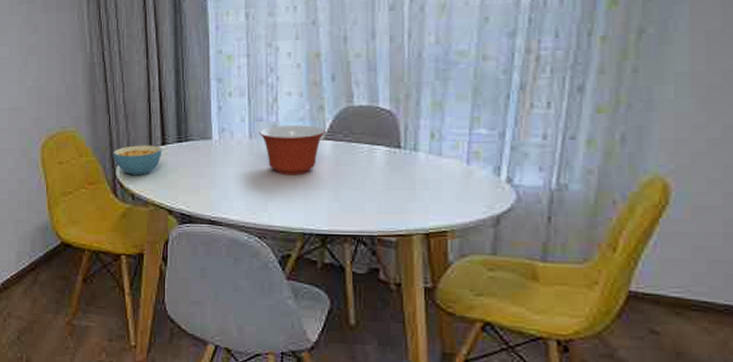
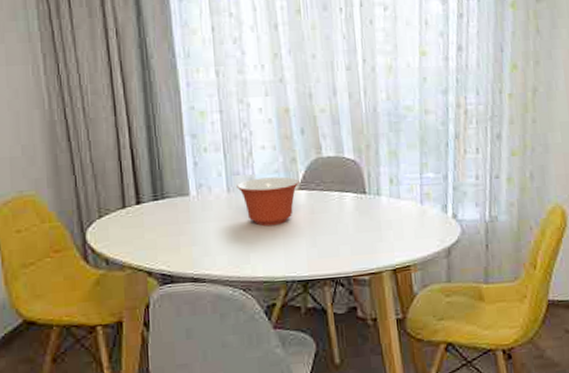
cereal bowl: present [113,145,162,176] -> none [81,205,138,239]

